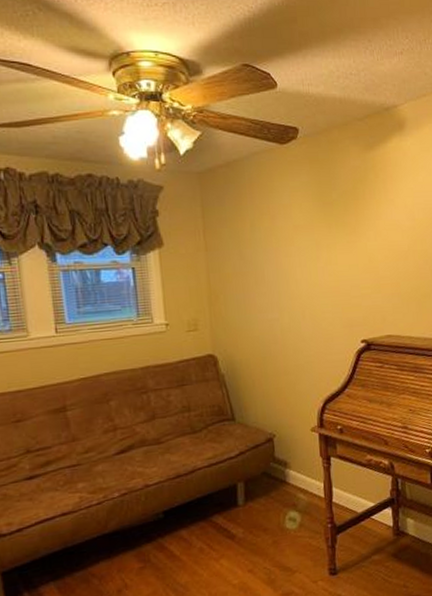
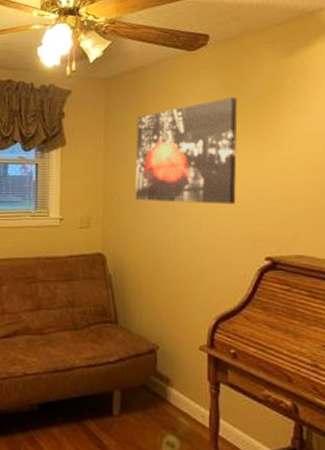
wall art: none [235,191,334,299] -> present [135,97,238,205]

